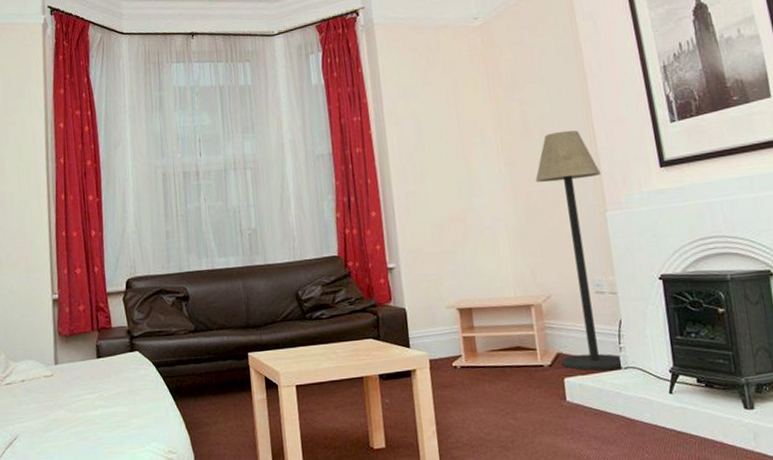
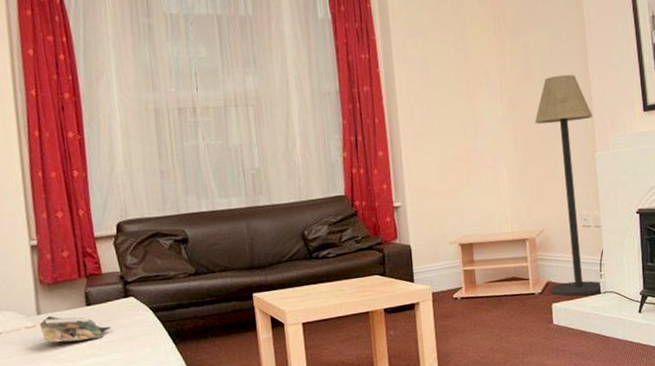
magazine: none [56,365,118,392] -> present [39,315,112,342]

